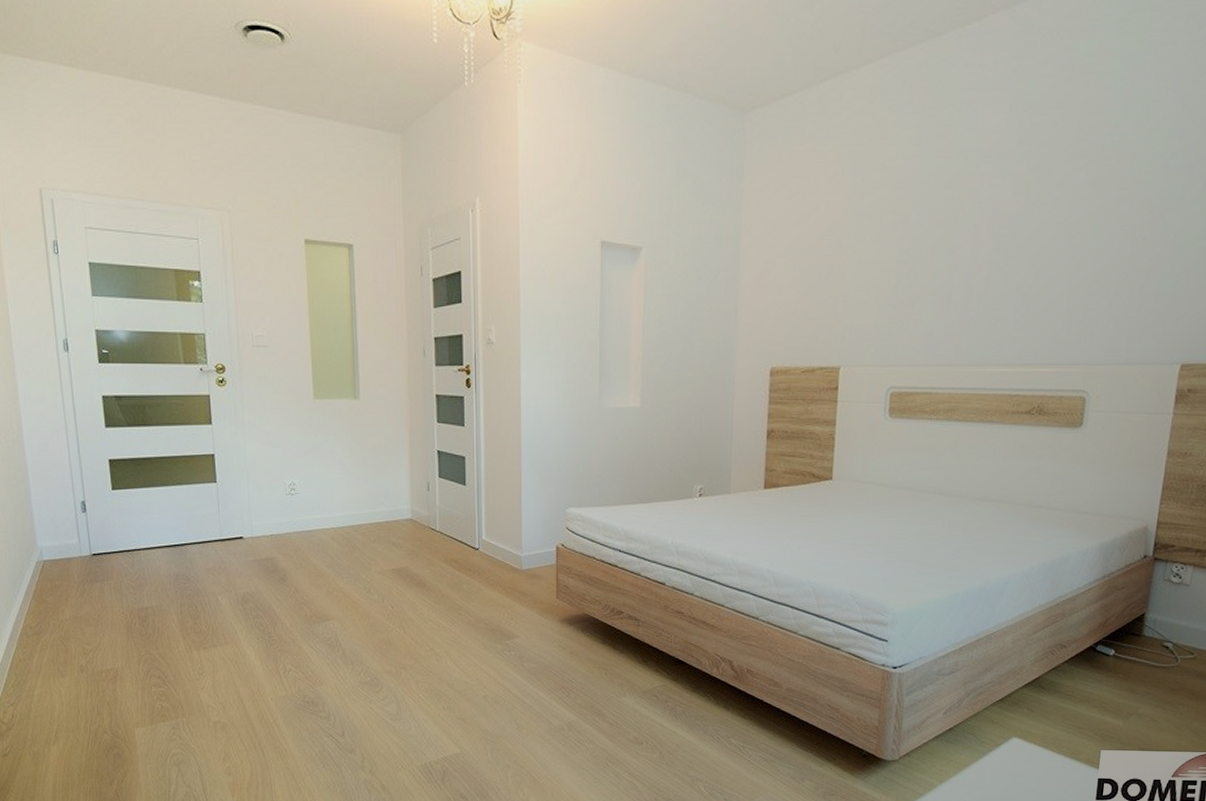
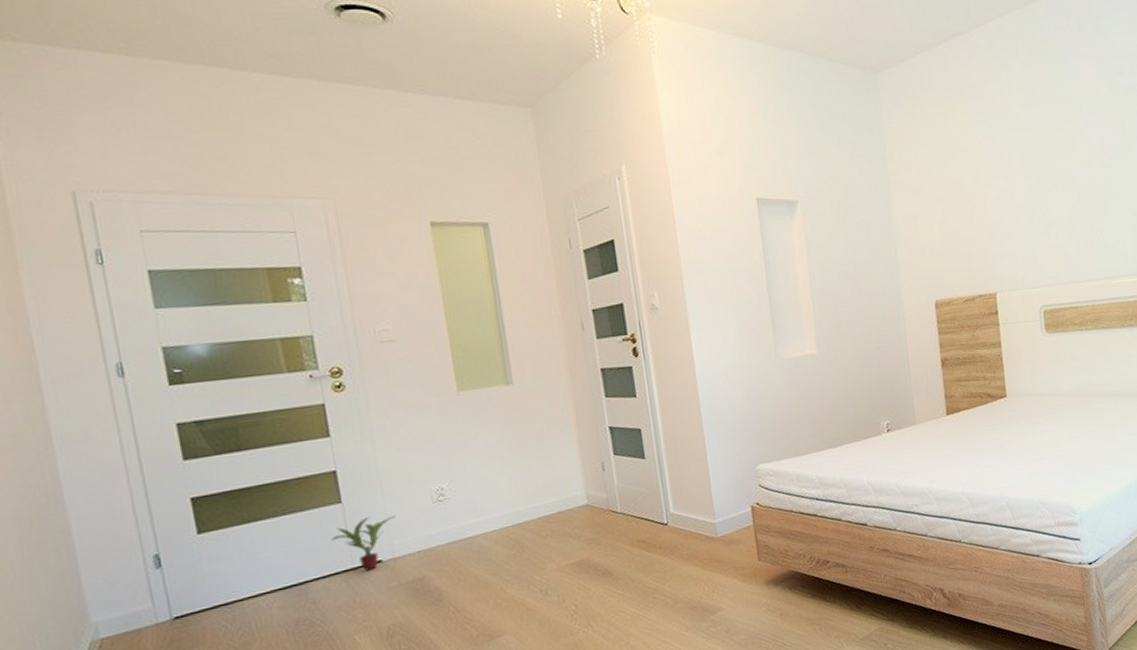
potted plant: none [207,499,257,544] -> present [331,515,397,572]

